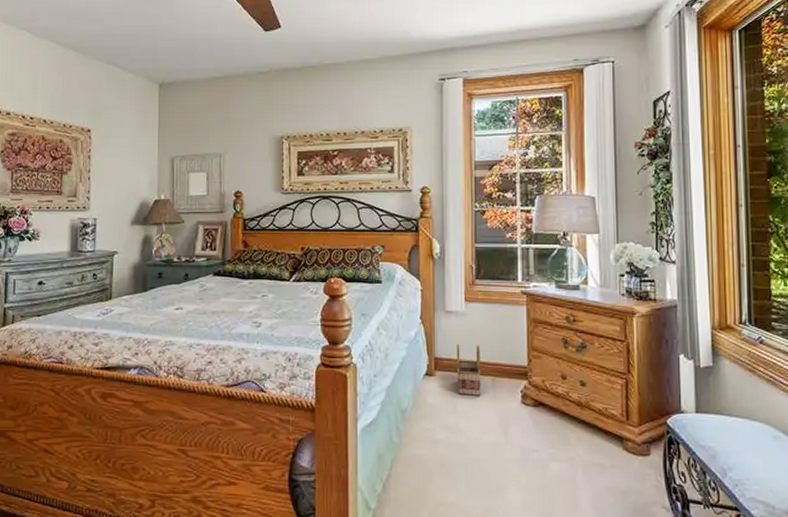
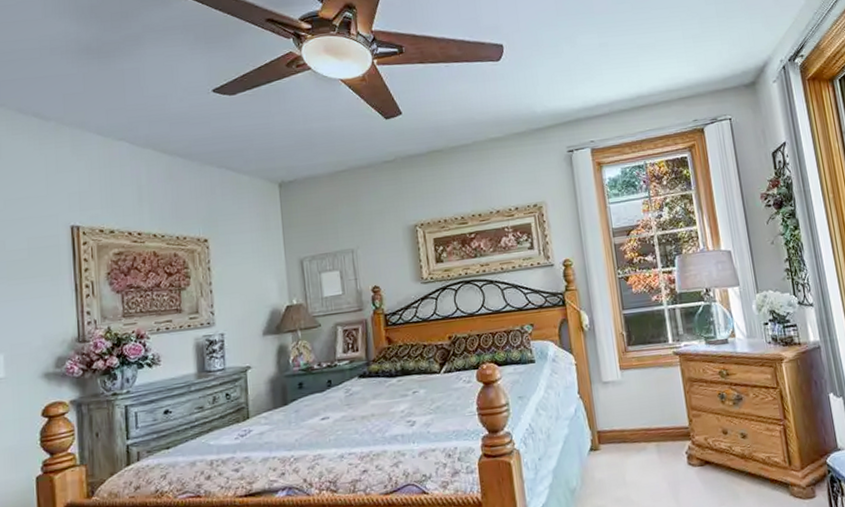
basket: present [456,343,481,397] -> none [617,412,648,466]

